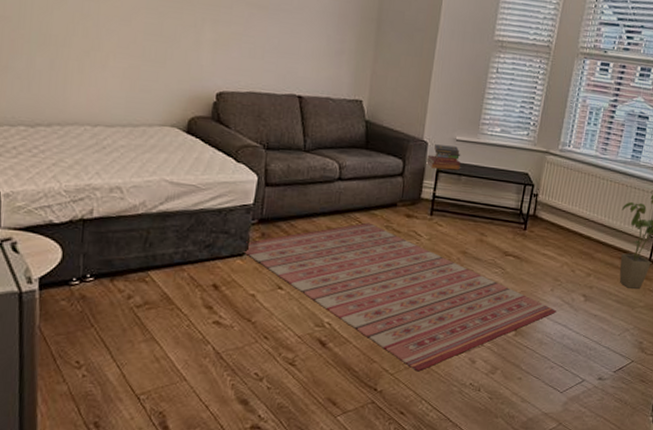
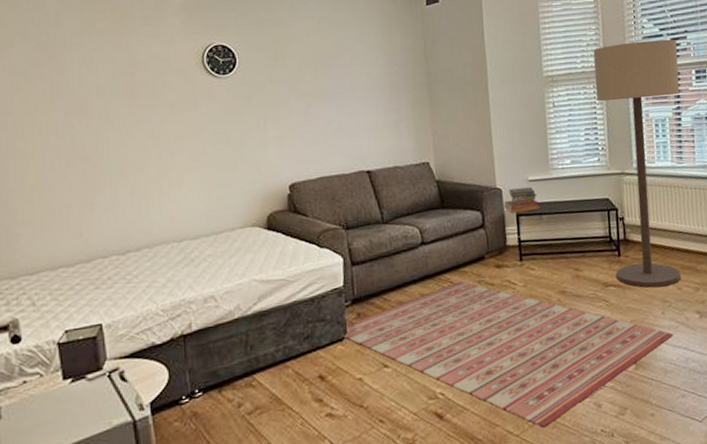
floor lamp: none [517,23,631,267] -> present [593,39,681,288]

